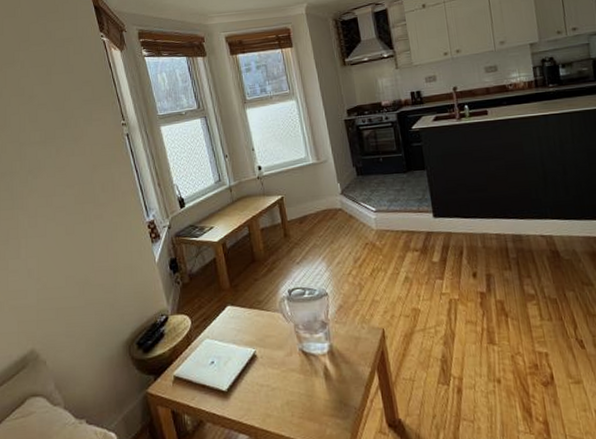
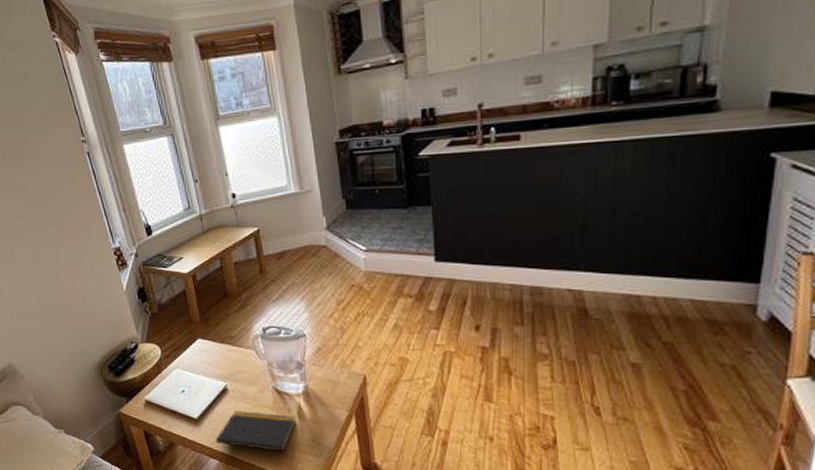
notepad: none [245,377,324,425] -> present [216,411,297,459]

